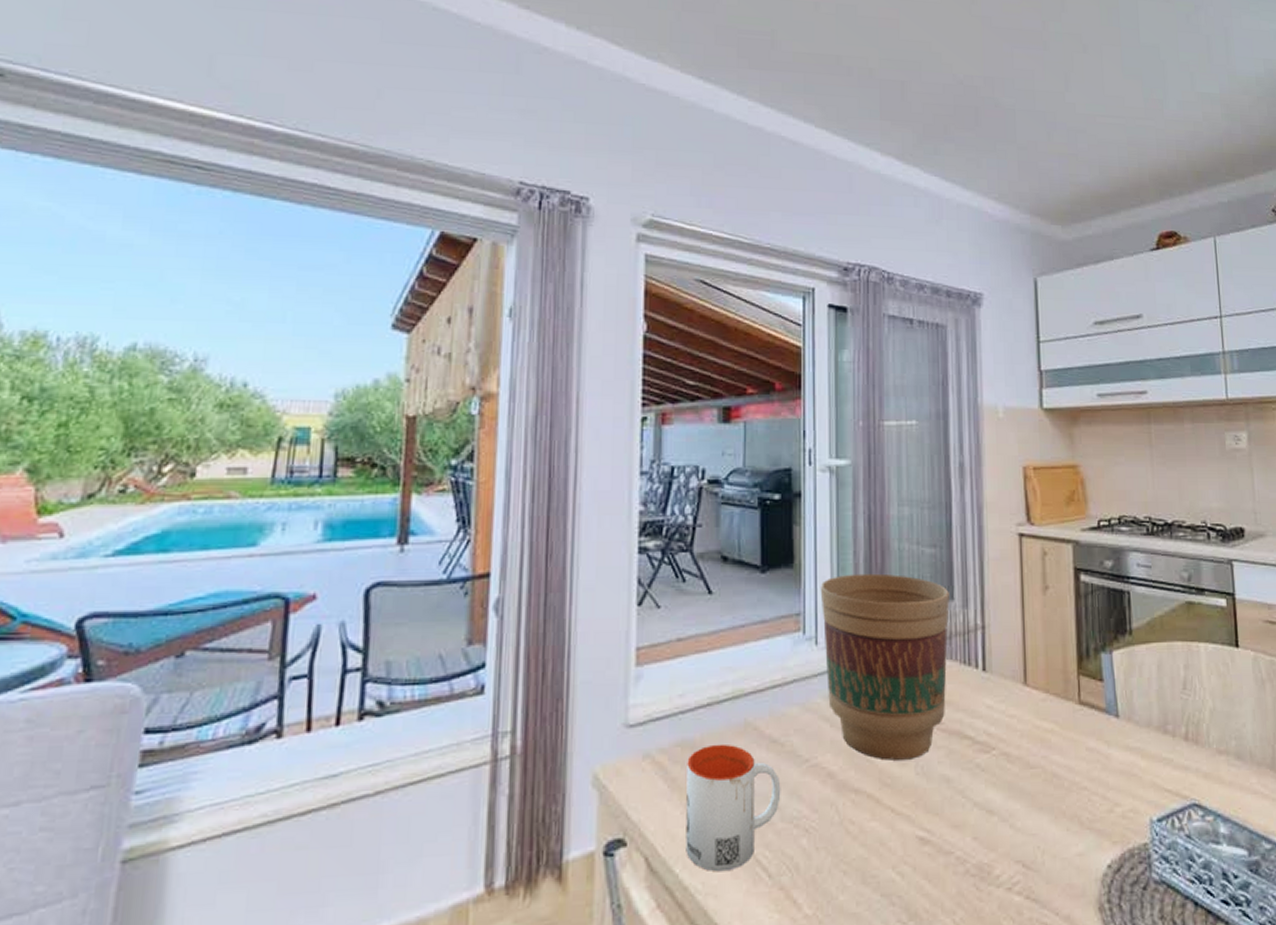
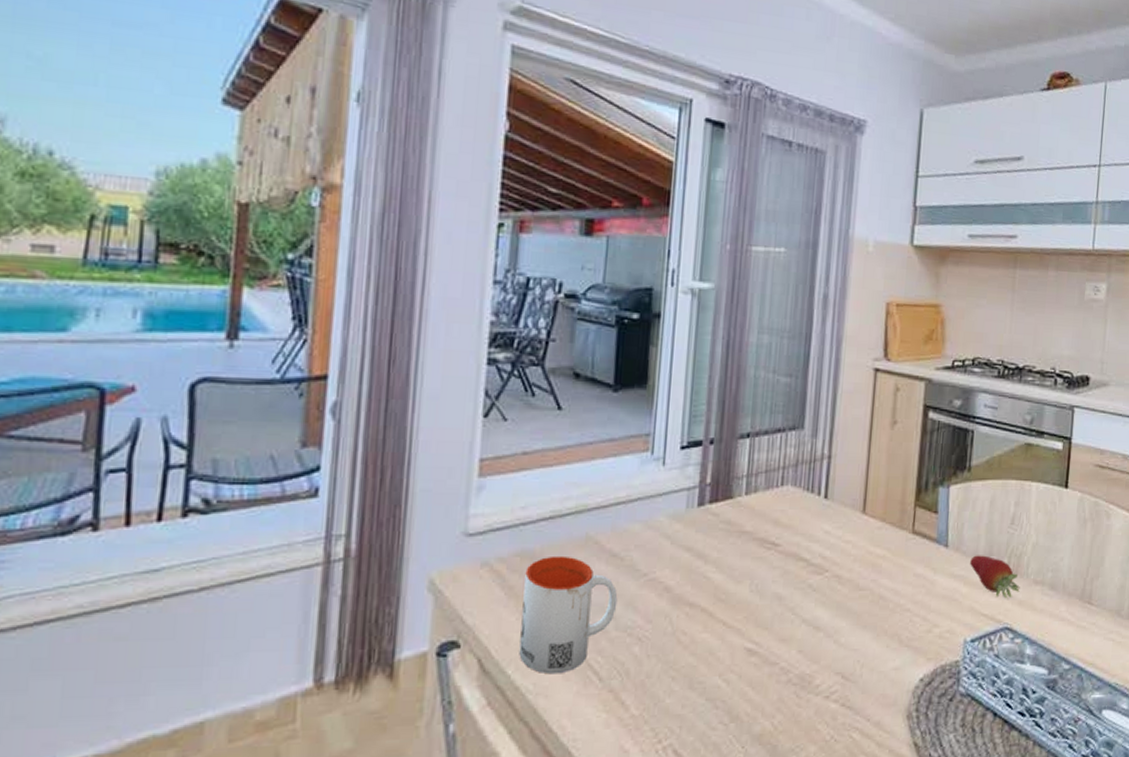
flower pot: present [820,573,950,760] -> none [671,398,800,578]
fruit: none [1145,724,1203,772] -> present [970,555,1020,599]

